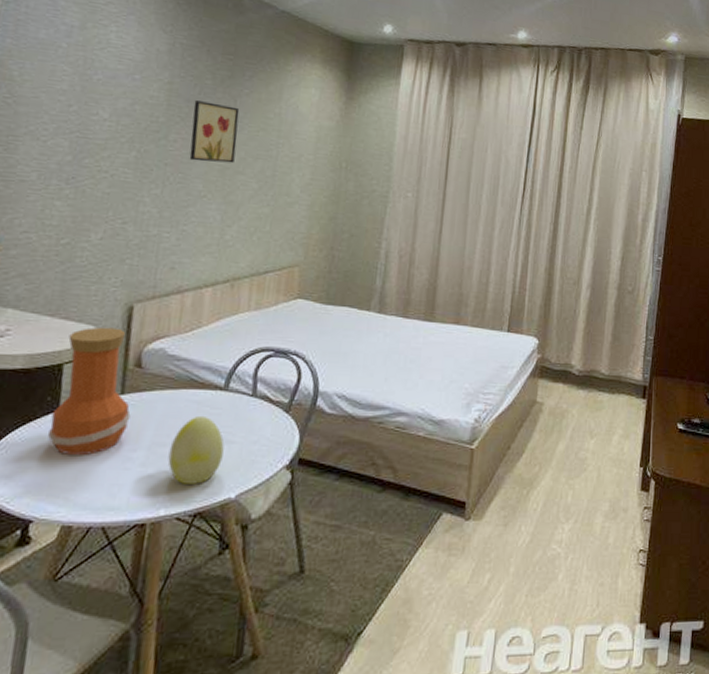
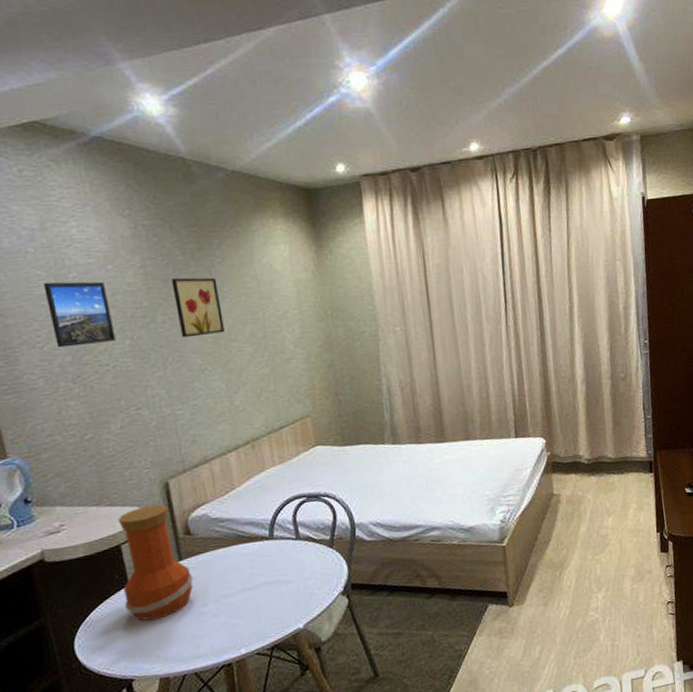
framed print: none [60,78,128,150] -> present [43,281,116,348]
decorative egg: present [168,415,225,484] -> none [235,564,284,625]

